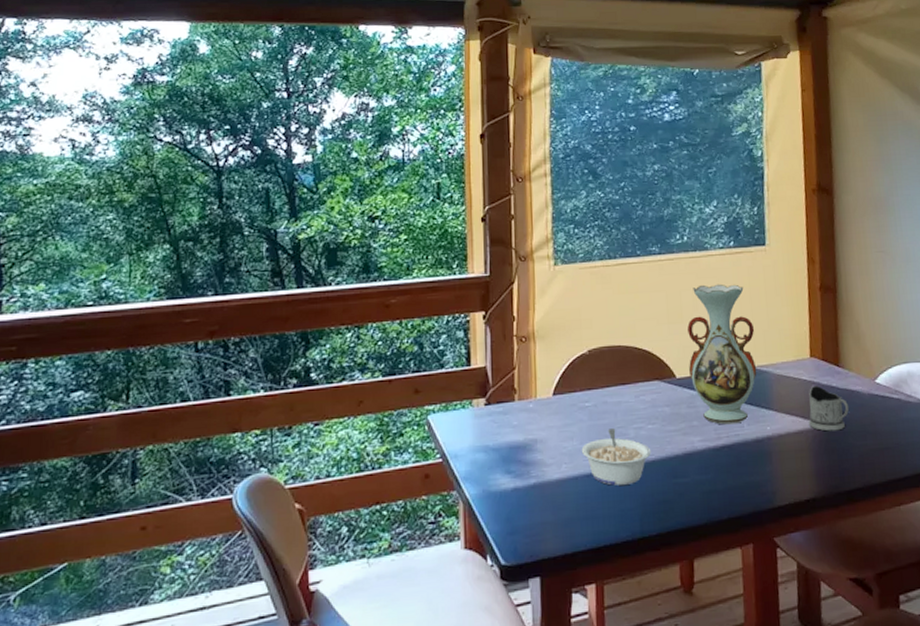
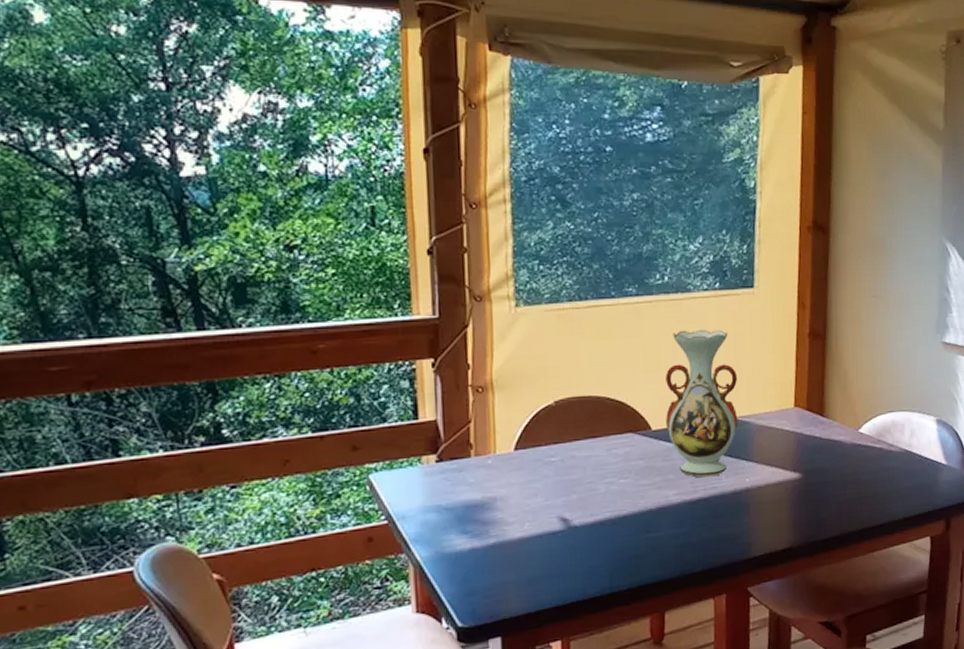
legume: present [581,428,652,486] -> none [546,484,623,543]
tea glass holder: present [809,386,849,432] -> none [789,436,830,482]

